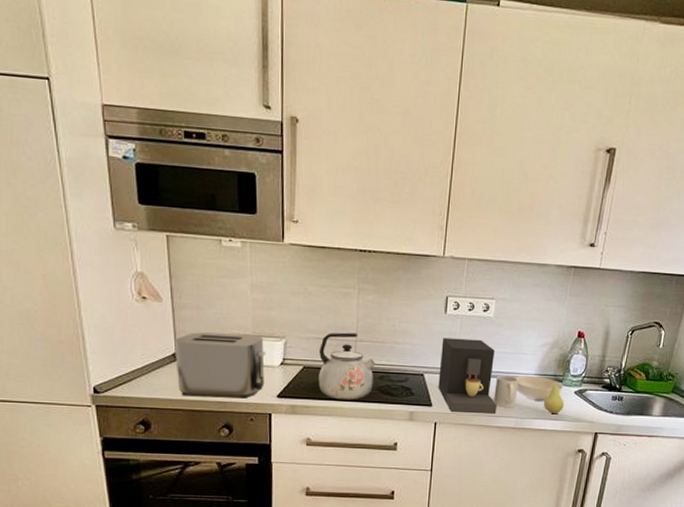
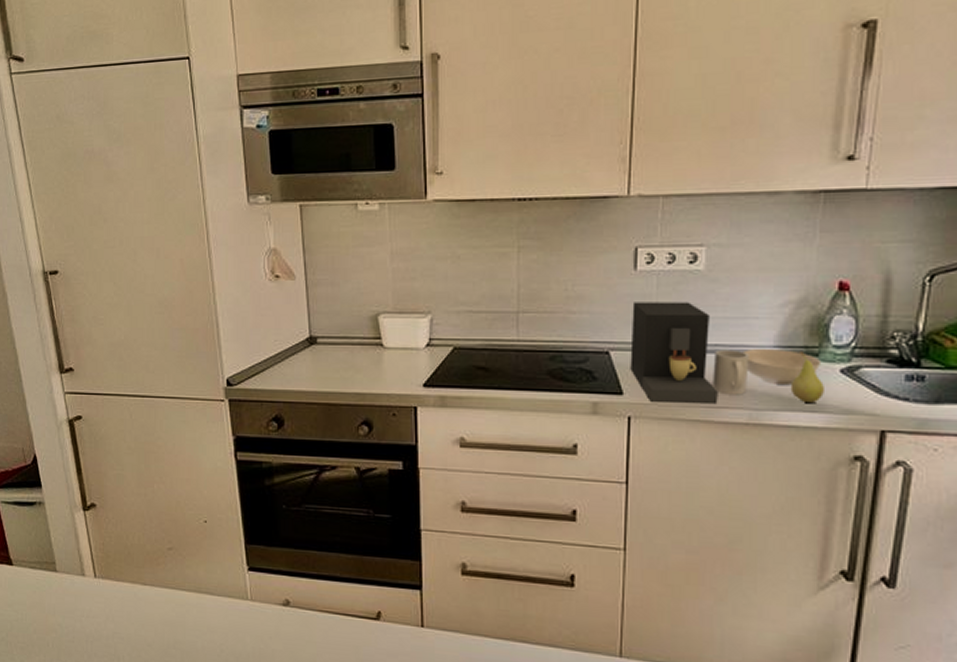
toaster: present [174,332,266,399] -> none [308,312,409,389]
kettle: present [318,332,376,400] -> none [472,302,545,389]

